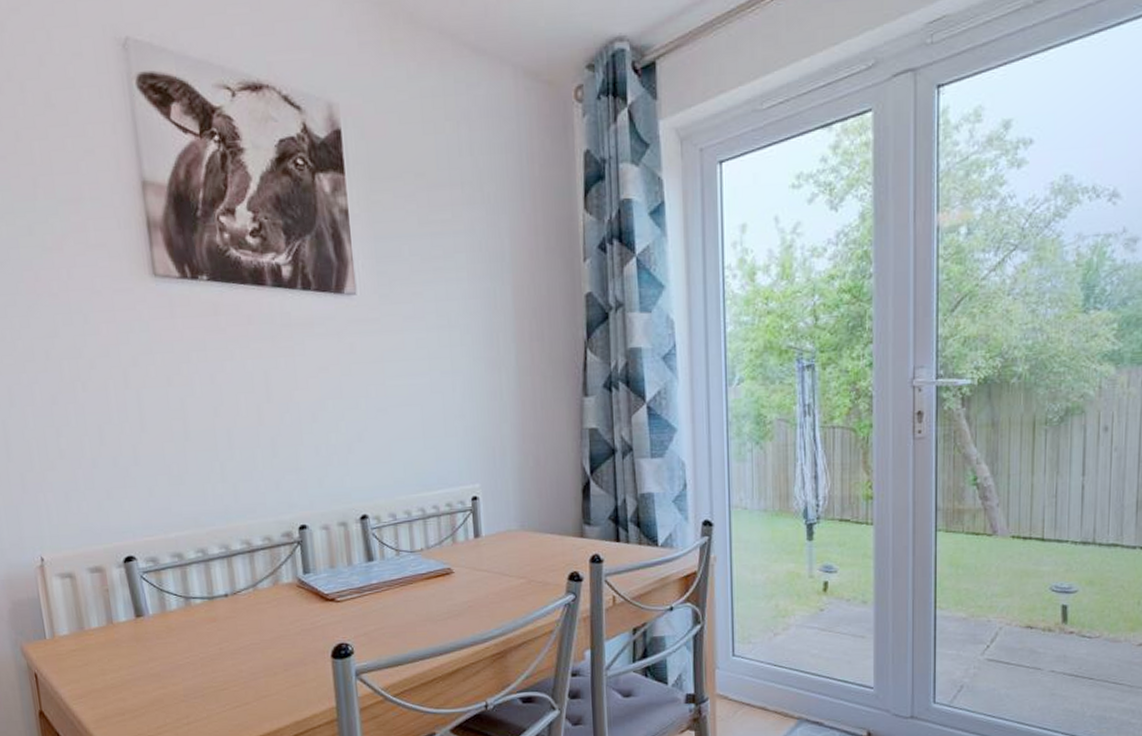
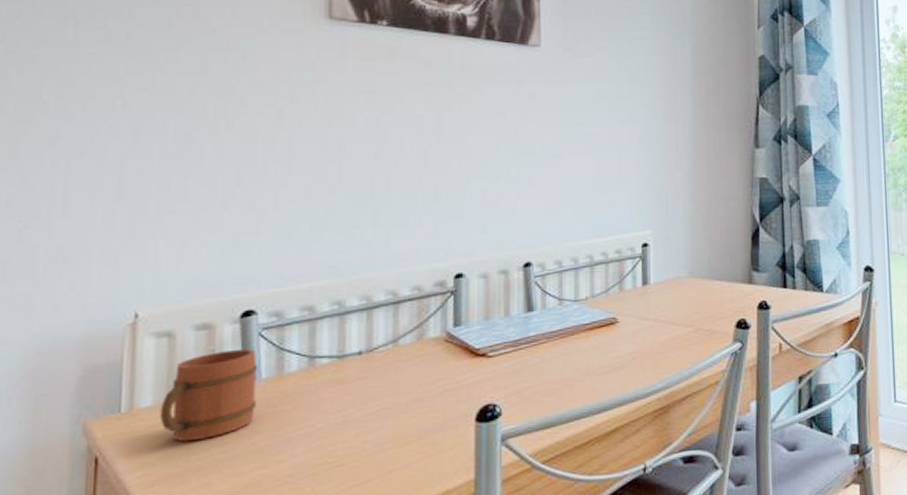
mug: none [75,589,150,665] -> present [159,348,259,442]

